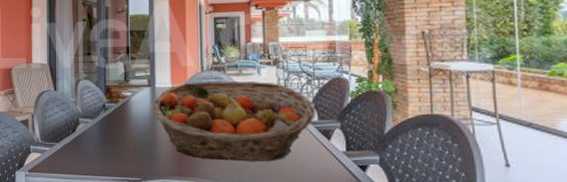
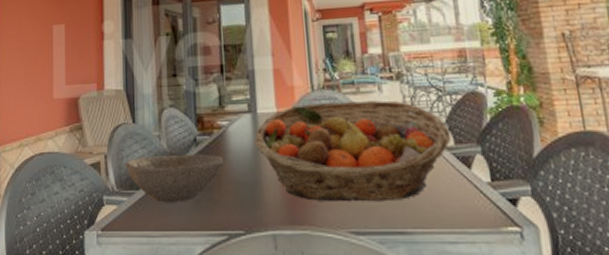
bowl: none [48,116,127,154] -> present [125,154,224,203]

